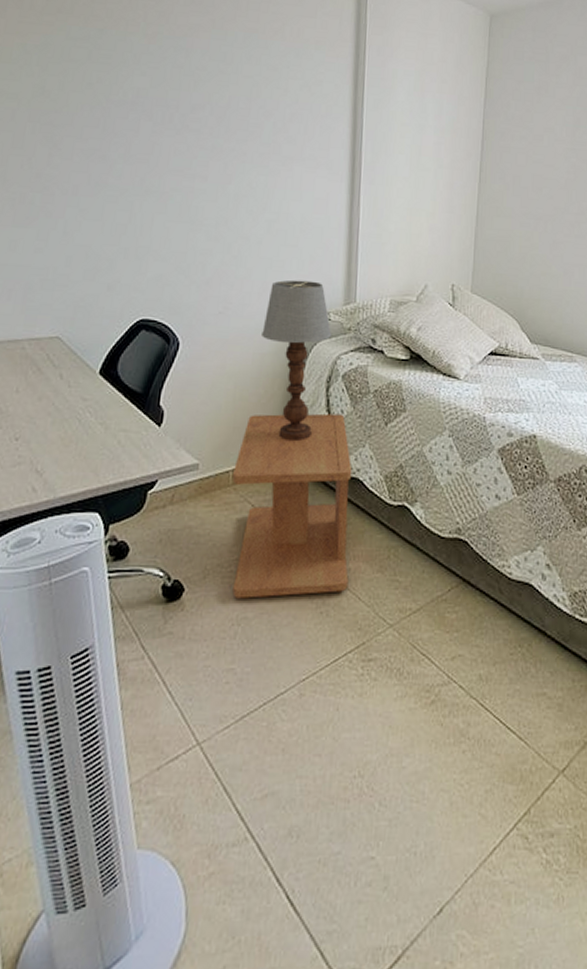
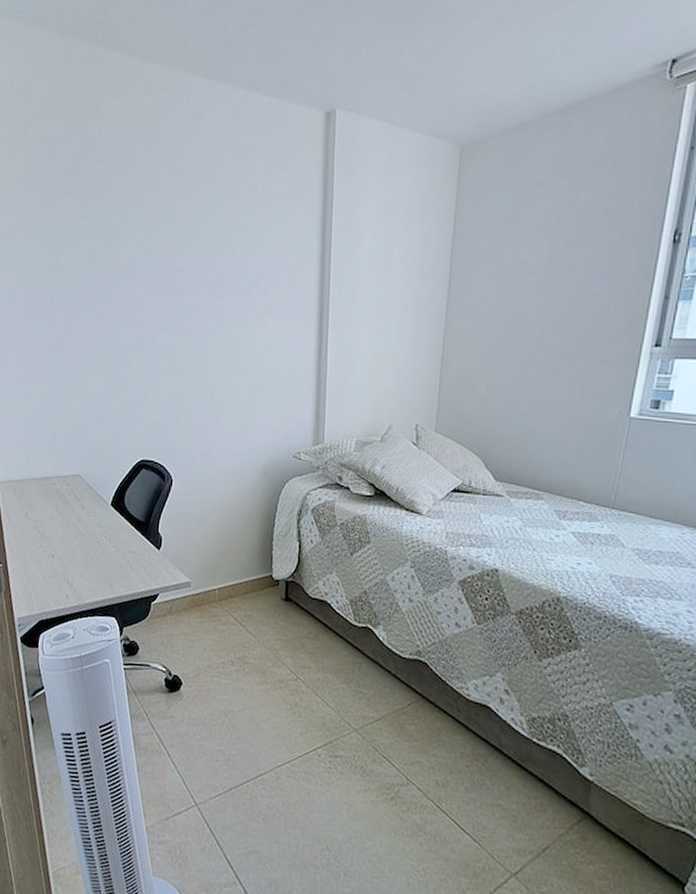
side table: present [232,413,352,599] -> none [218,542,321,697]
table lamp: present [262,279,332,442] -> none [241,423,303,567]

